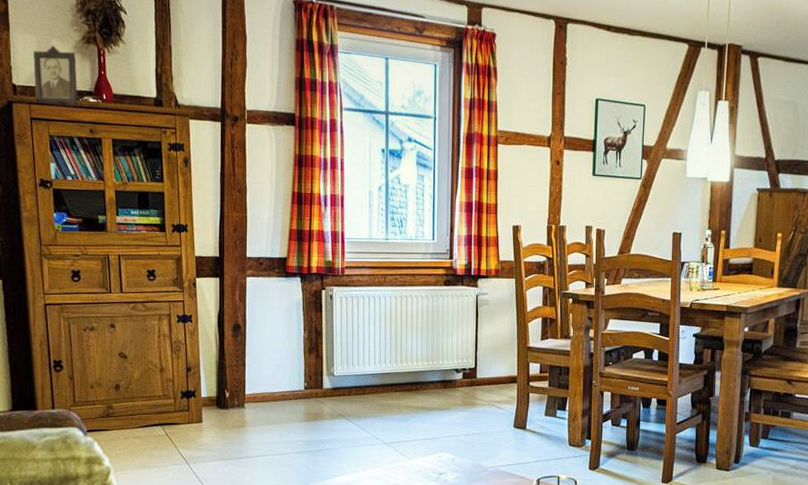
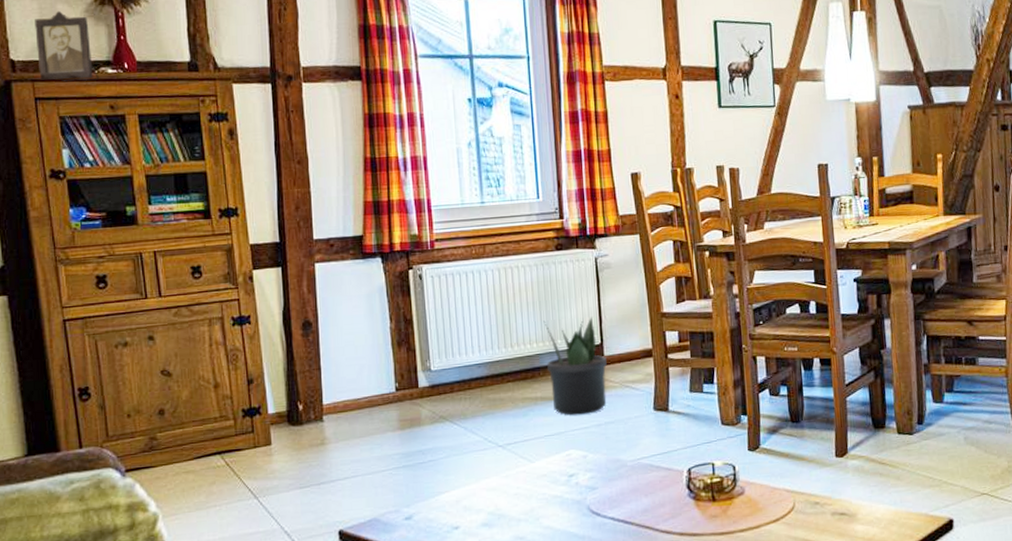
planter: none [429,343,478,425] -> present [543,317,607,415]

